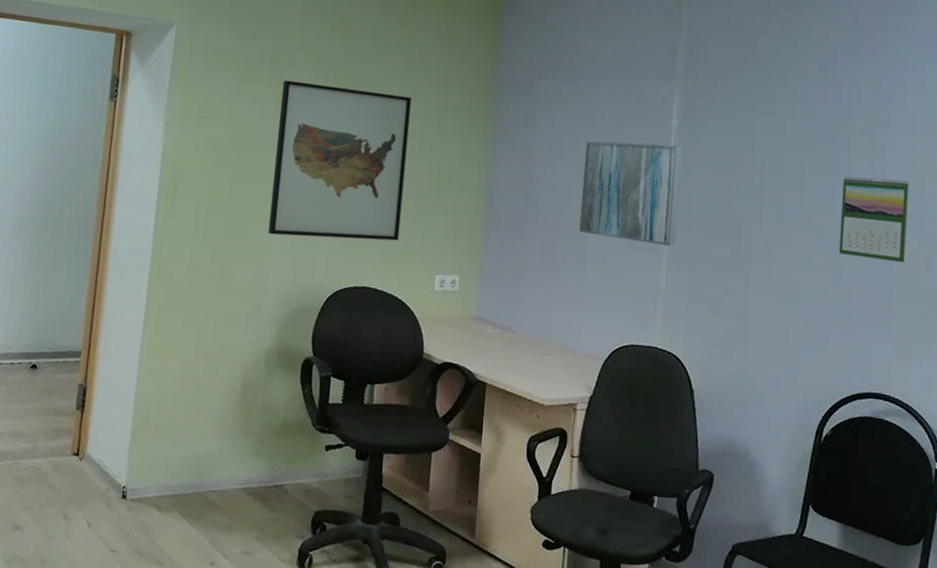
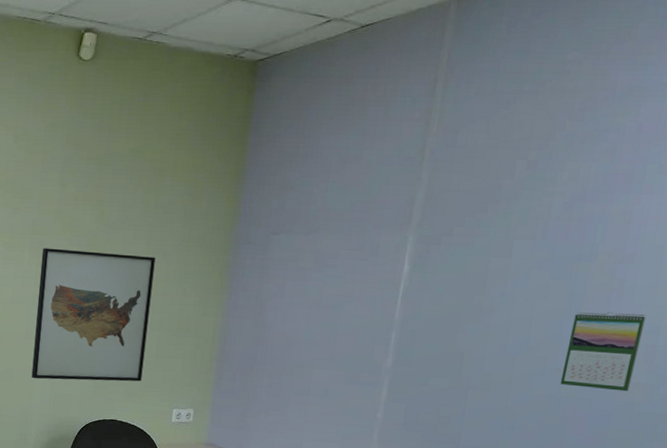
wall art: present [579,140,683,247] -> none [304,288,412,382]

